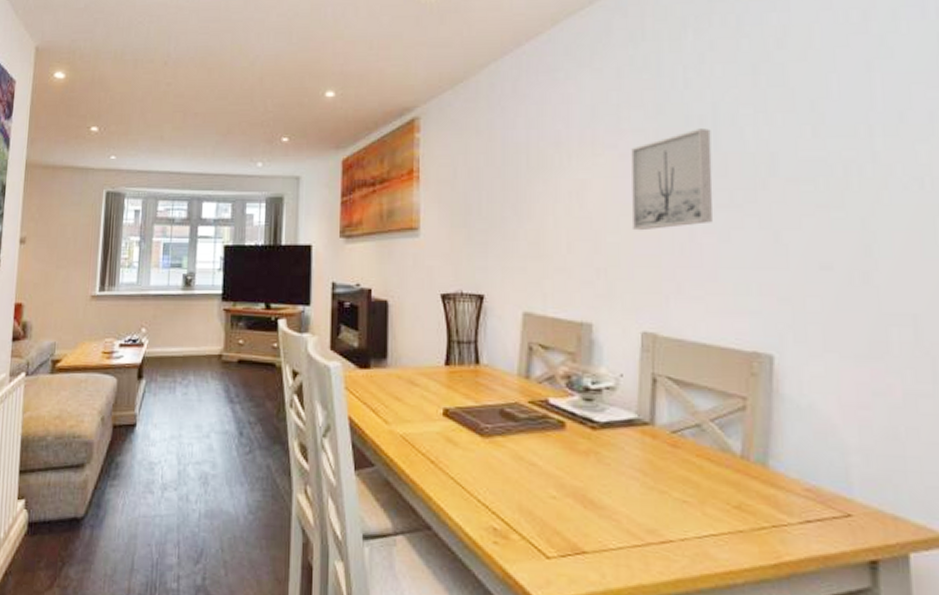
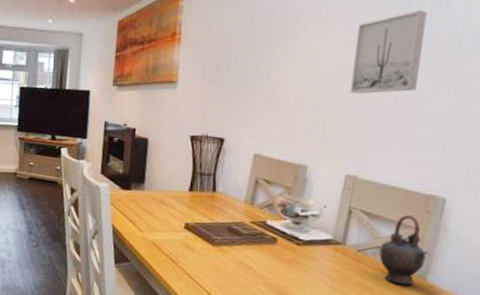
teapot: none [700,381,764,476] -> present [379,215,429,285]

